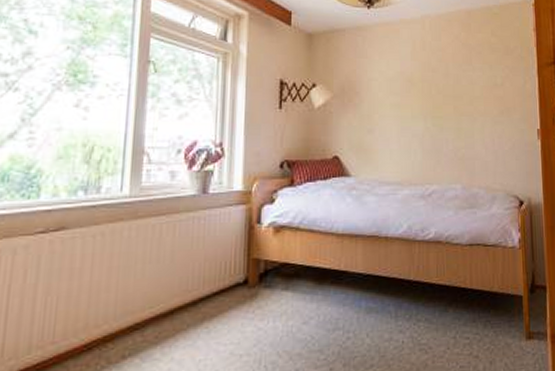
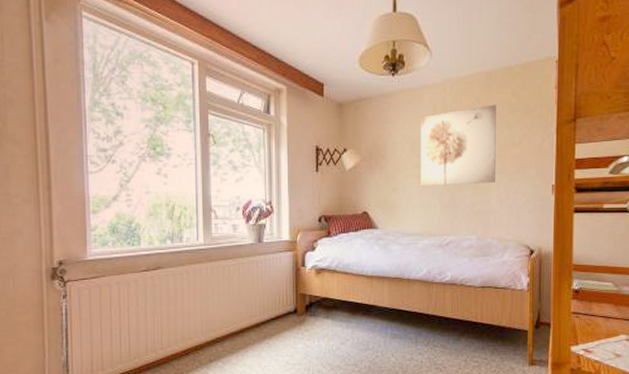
wall art: none [399,43,479,129] -> present [420,104,496,187]

